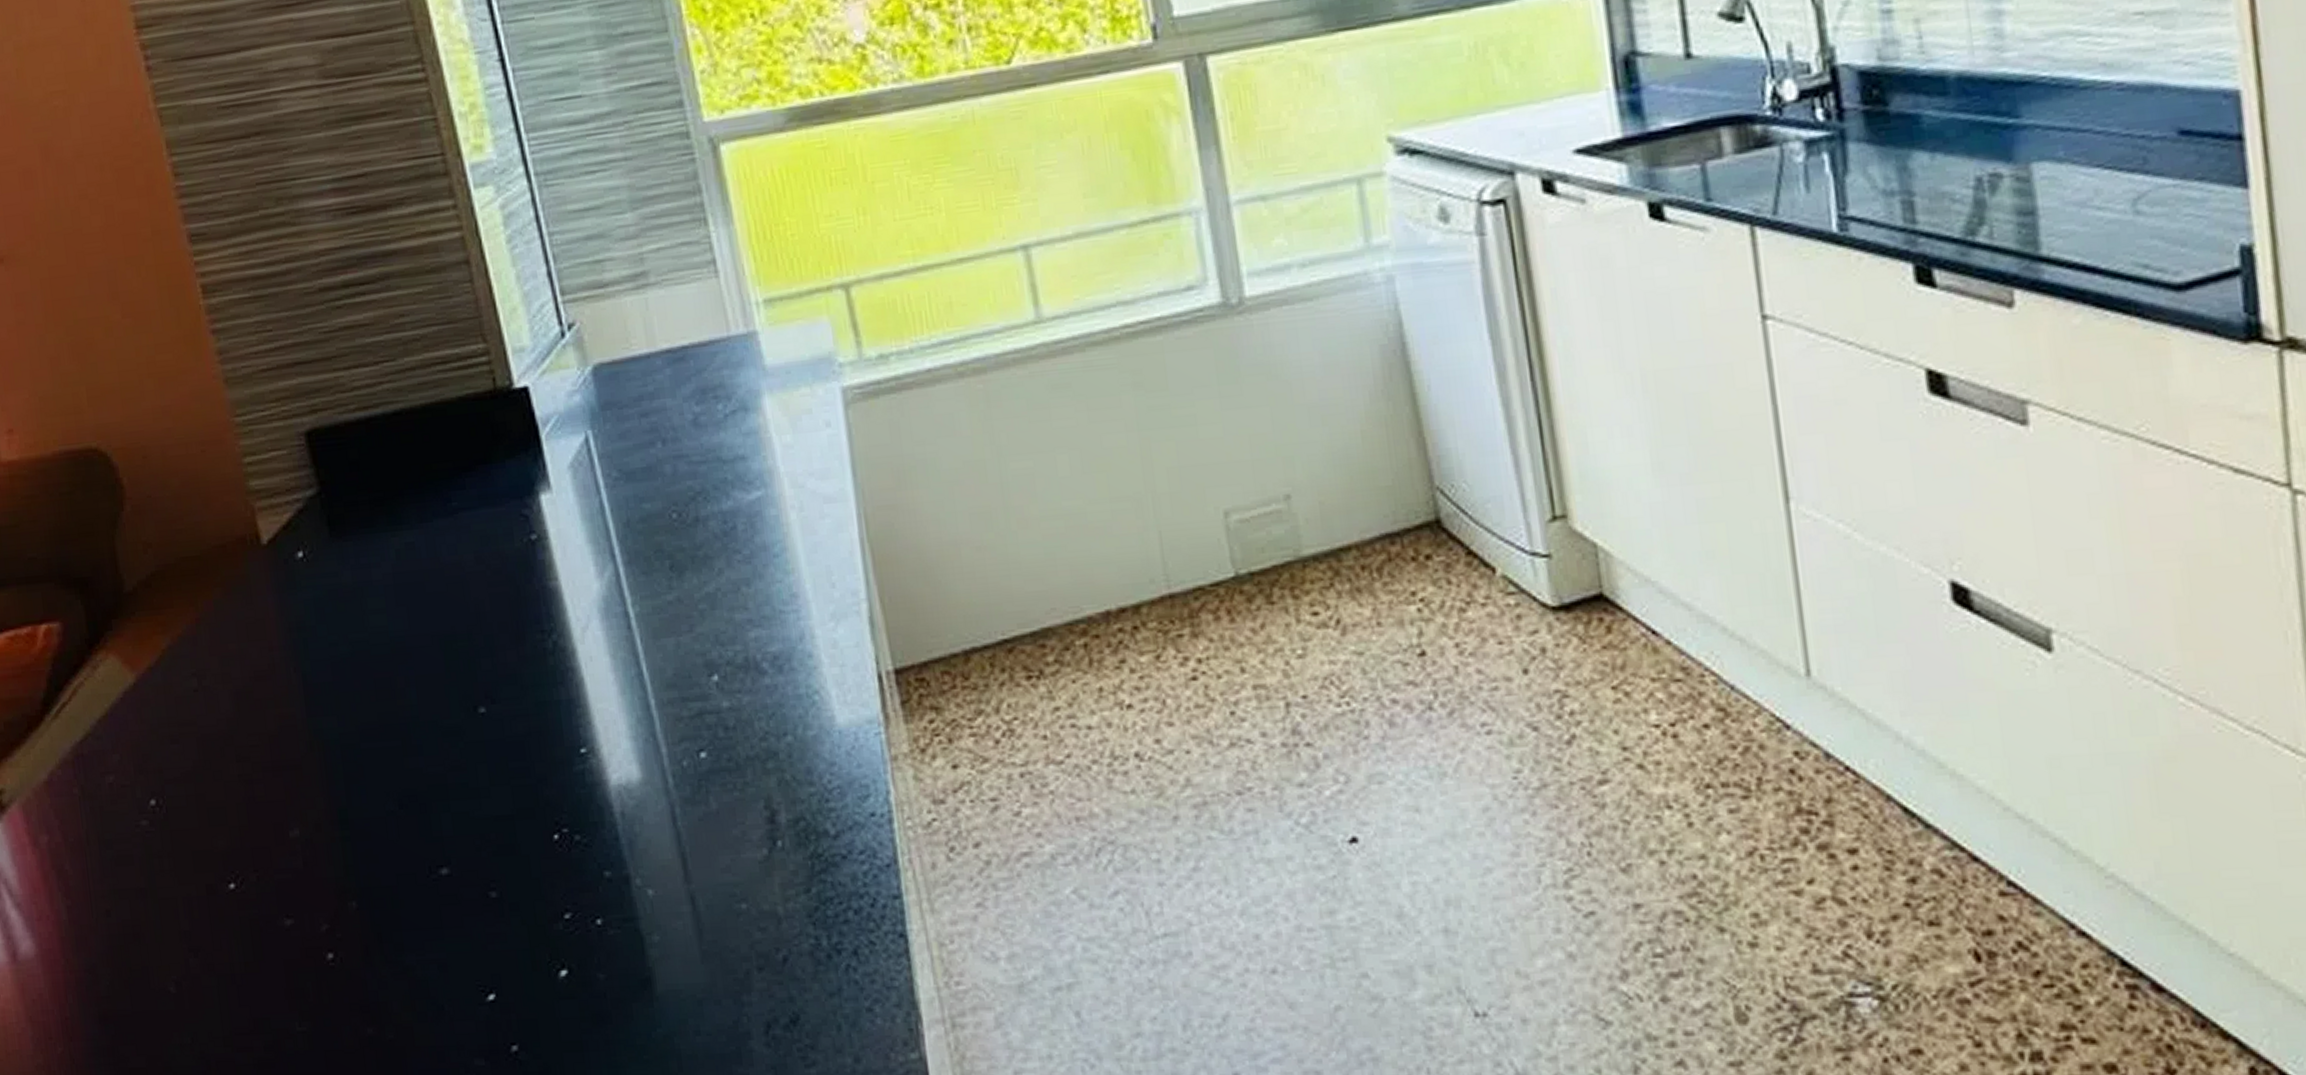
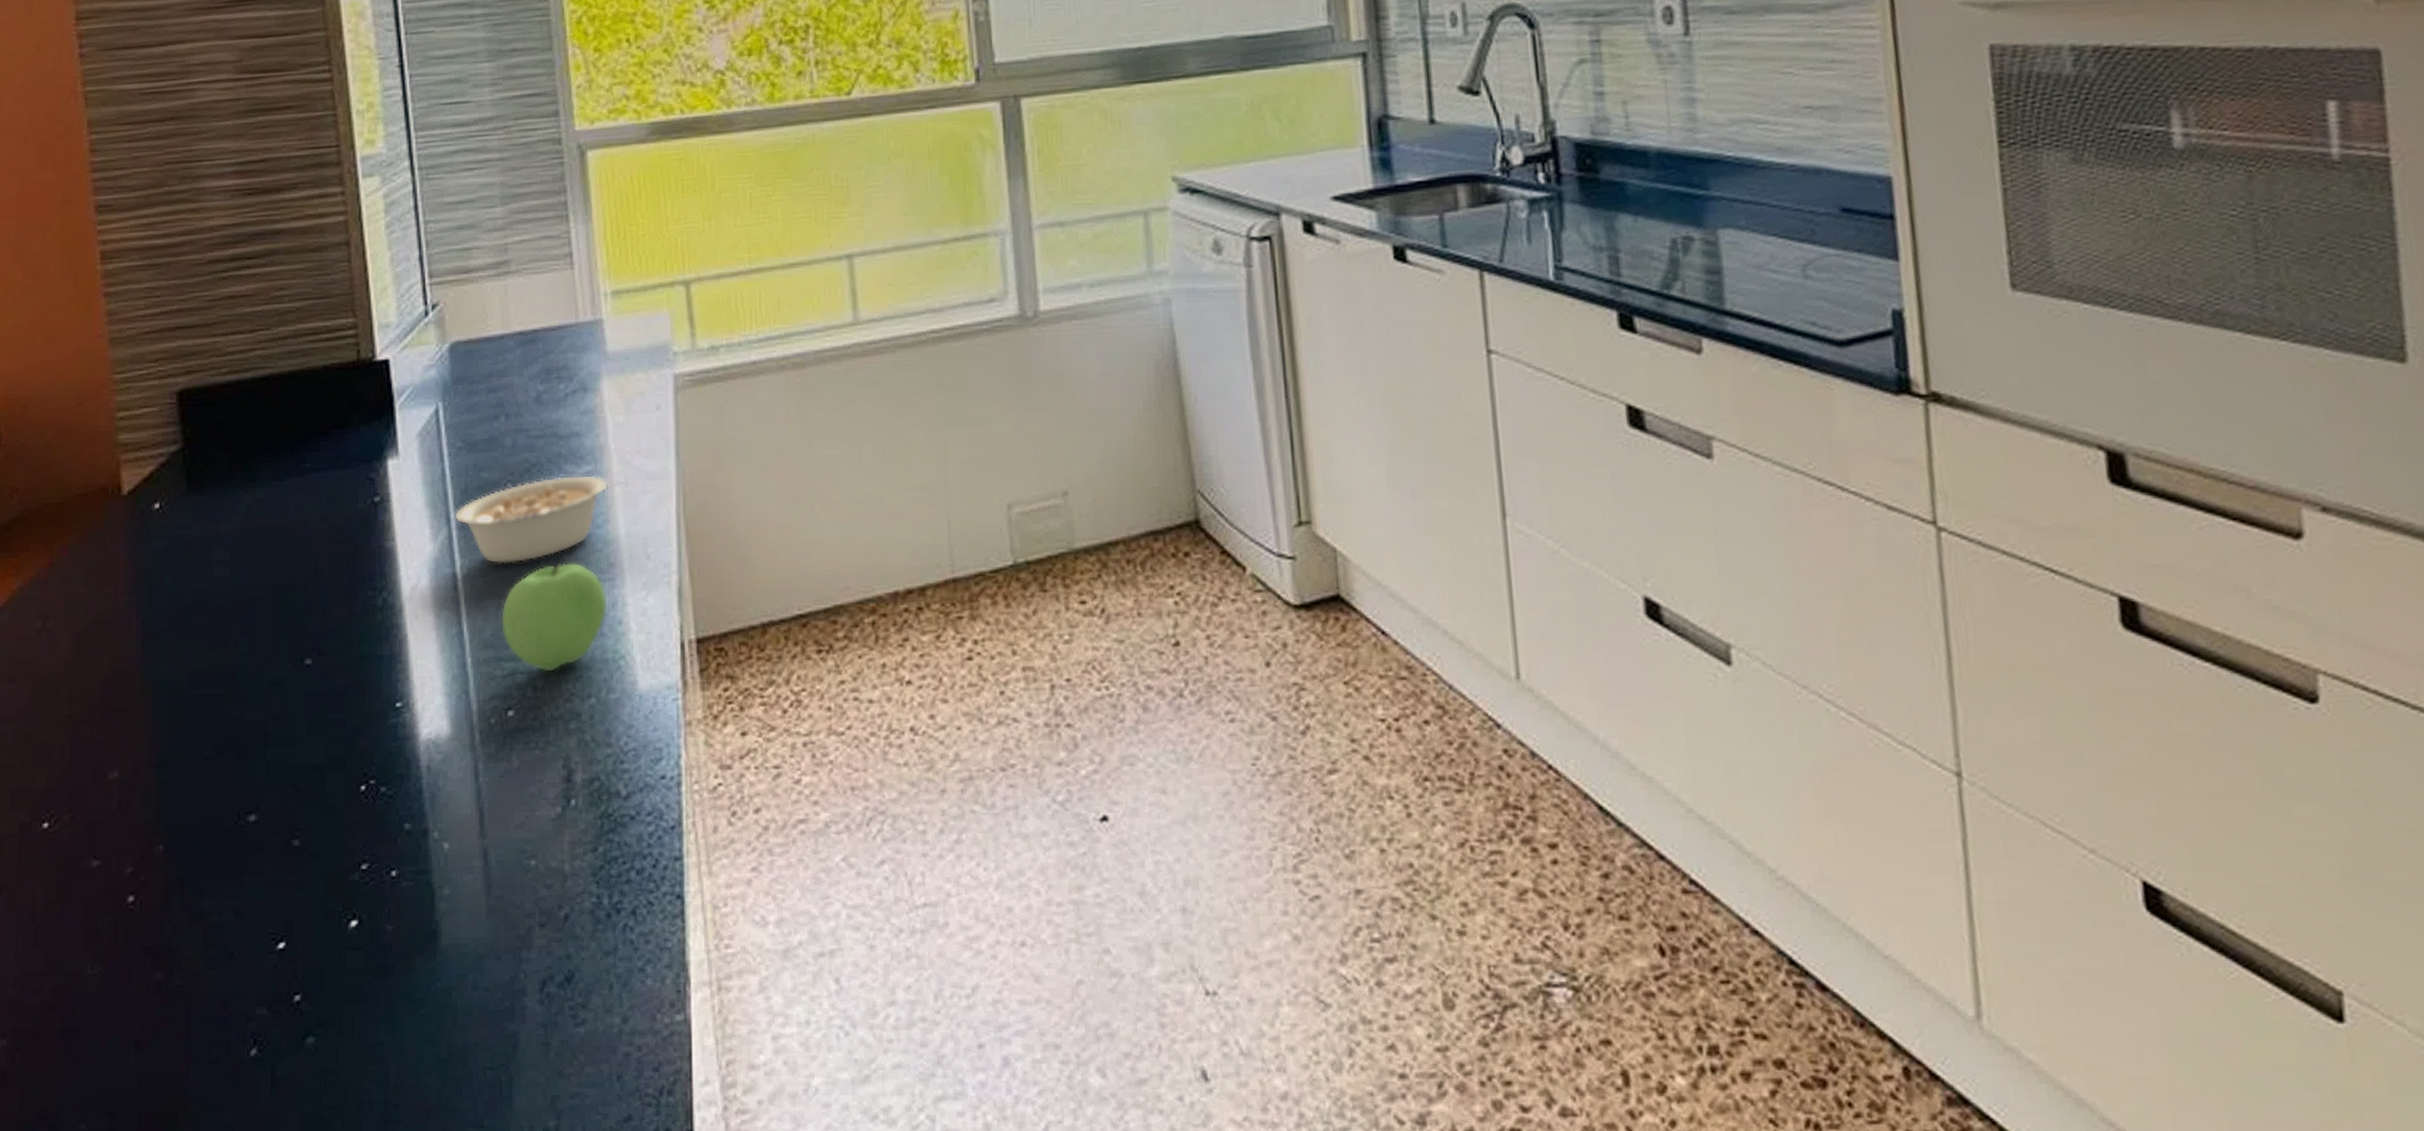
legume: none [619,500,797,600] -> present [454,475,622,564]
apple: none [681,595,796,711] -> present [501,562,608,672]

